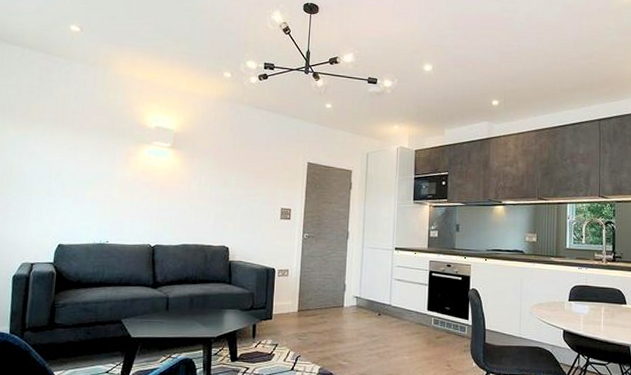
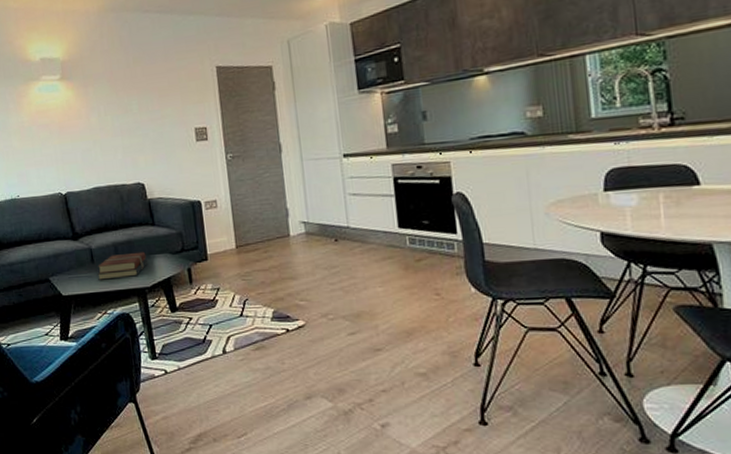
books: none [169,305,219,327] -> present [97,251,148,280]

